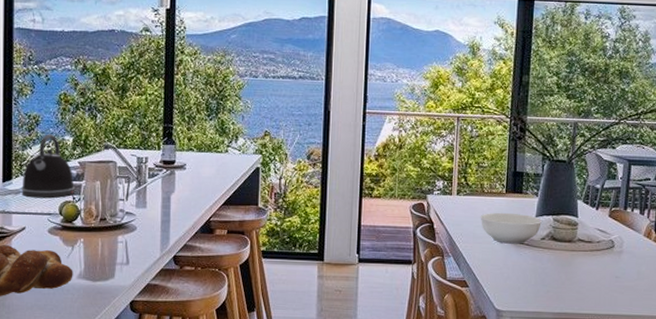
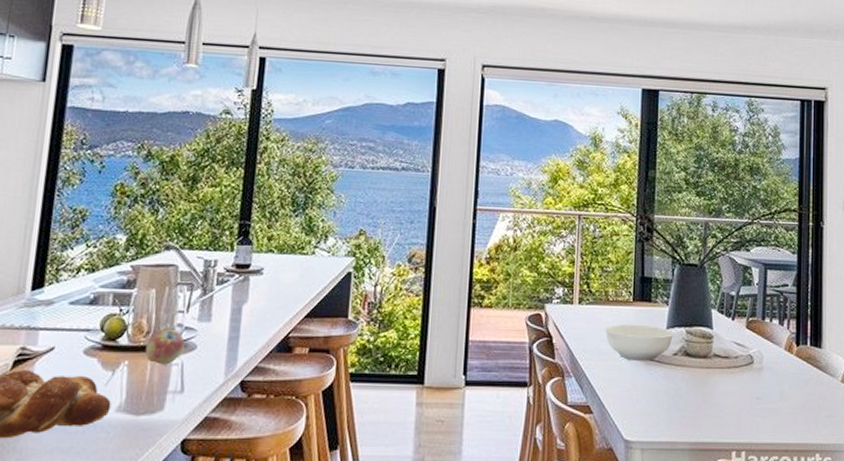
kettle: present [20,134,76,198] -> none [54,231,124,311]
fruit: none [96,213,128,242] -> present [145,328,186,365]

